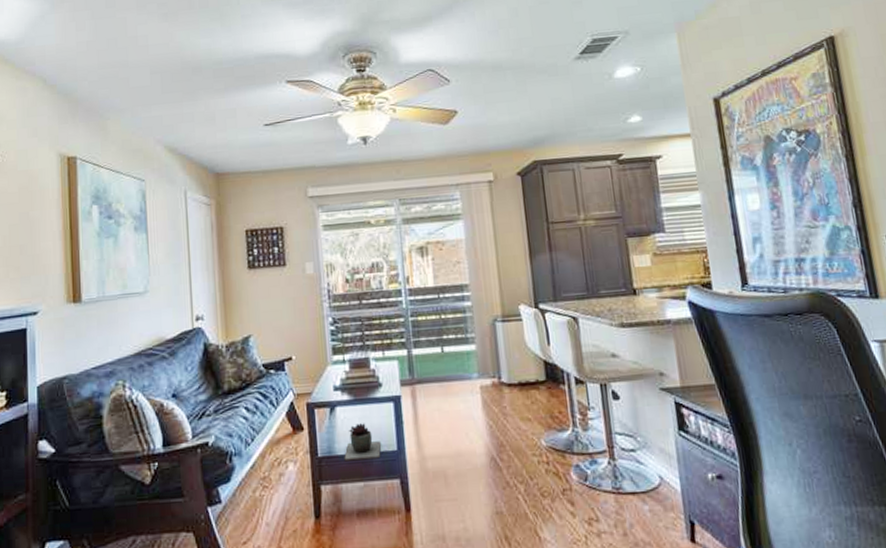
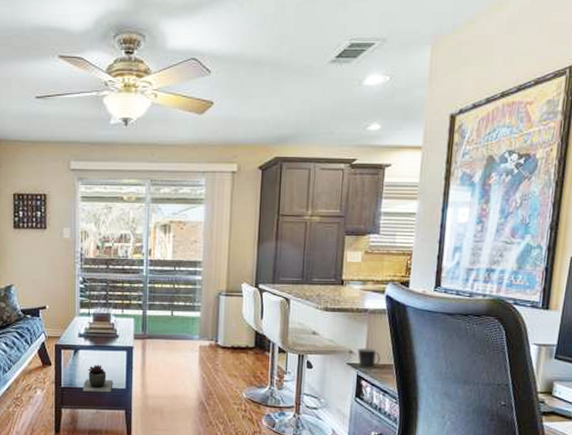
mug: none [669,366,699,393] -> present [357,347,381,369]

